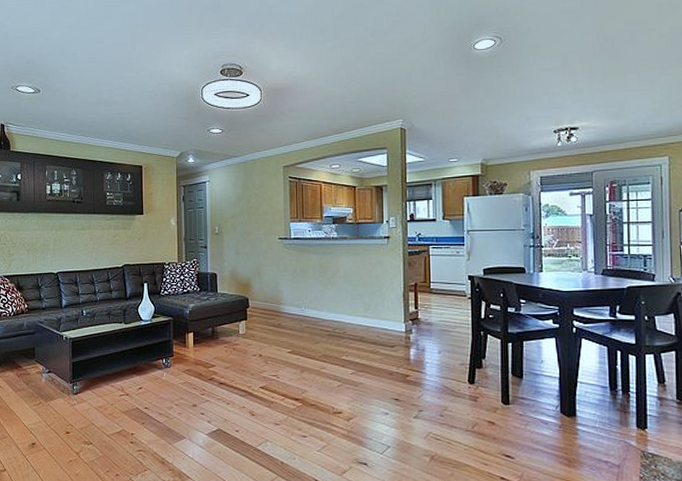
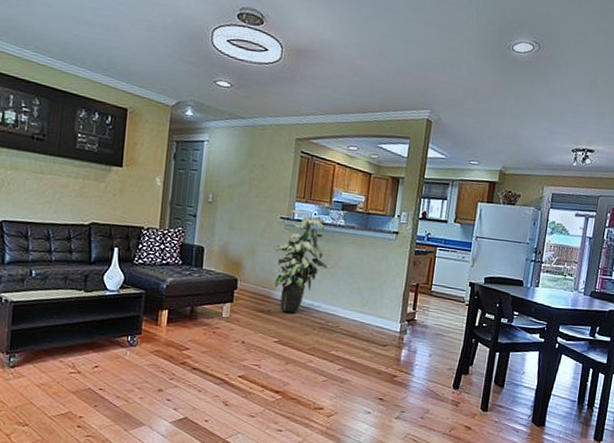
indoor plant: none [278,229,327,324] -> present [271,209,327,314]

